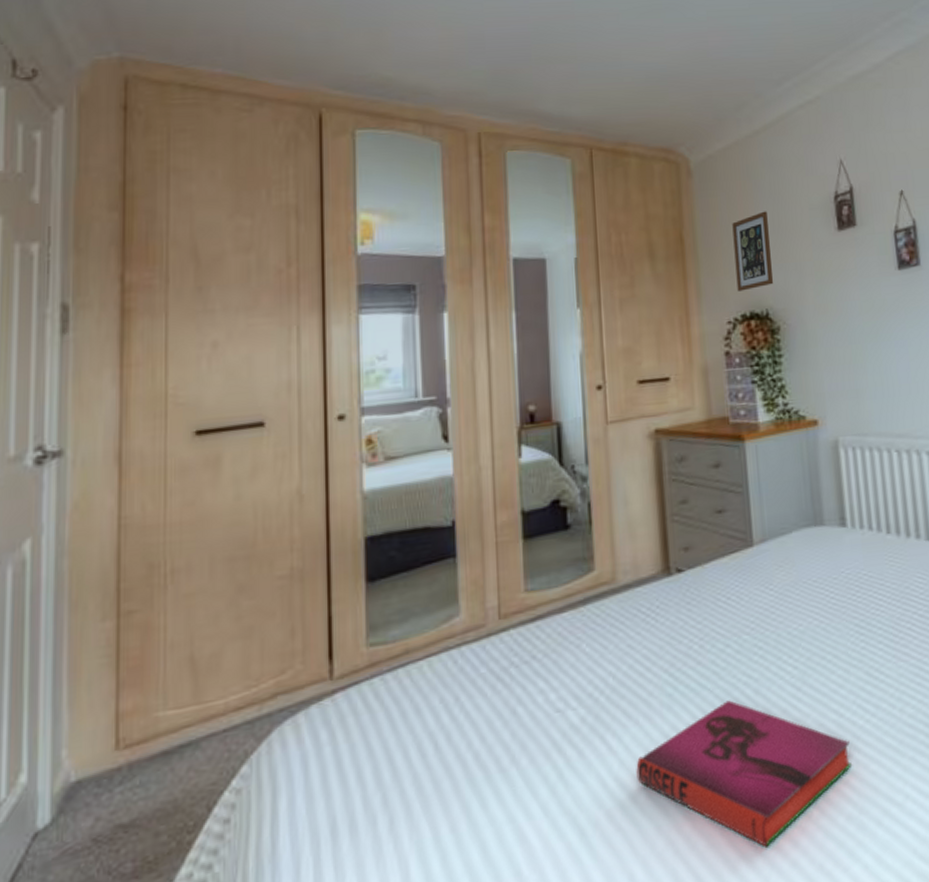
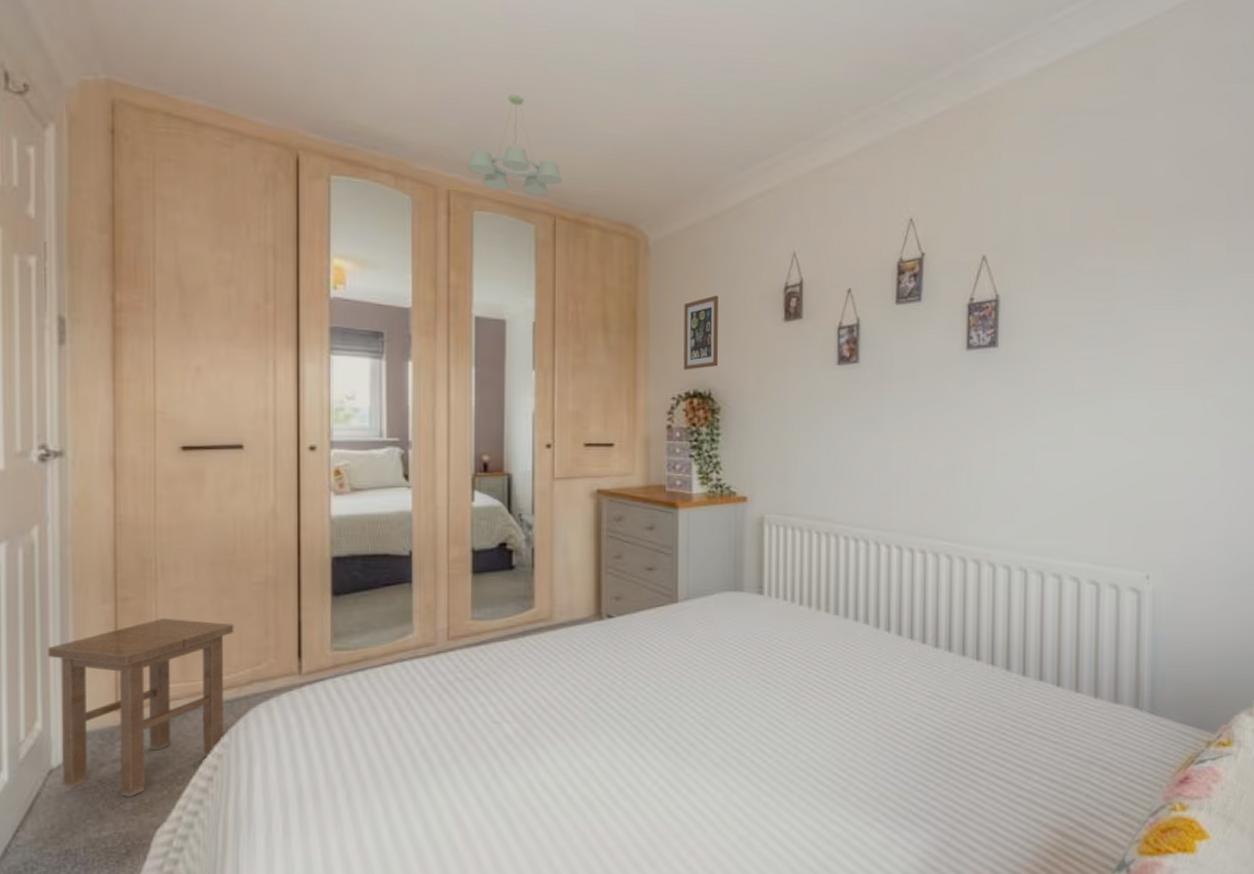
stool: none [37,628,255,857] -> present [48,617,234,798]
ceiling light fixture: none [498,33,596,130] -> present [468,95,562,196]
hardback book: present [636,700,852,848] -> none [560,730,747,853]

